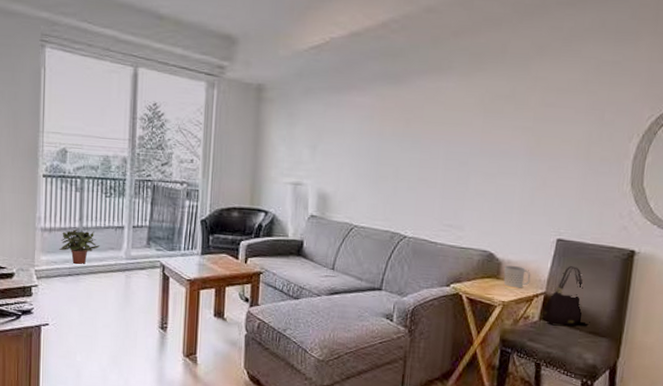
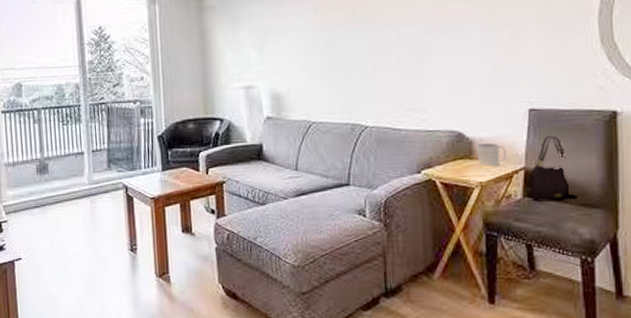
potted plant: present [58,229,101,265] -> none [23,160,63,196]

